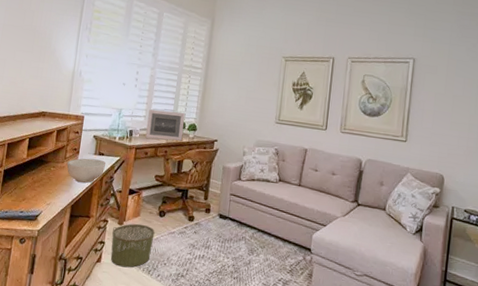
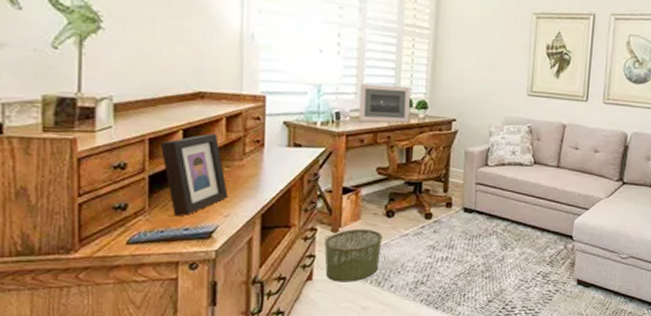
picture frame: none [13,142,52,202] -> present [159,133,228,217]
bowl: present [66,158,106,183] -> none [247,152,305,184]

